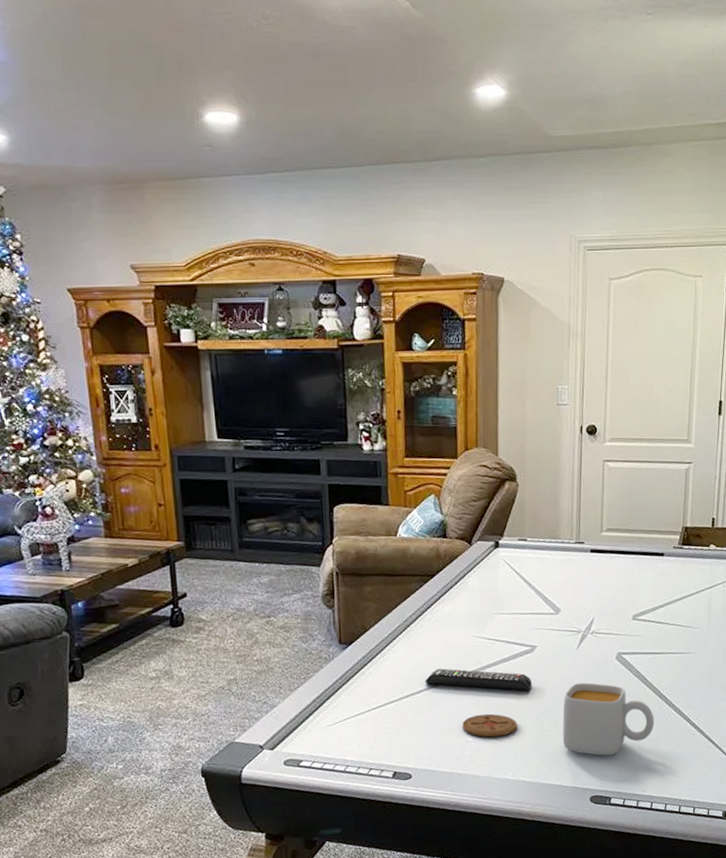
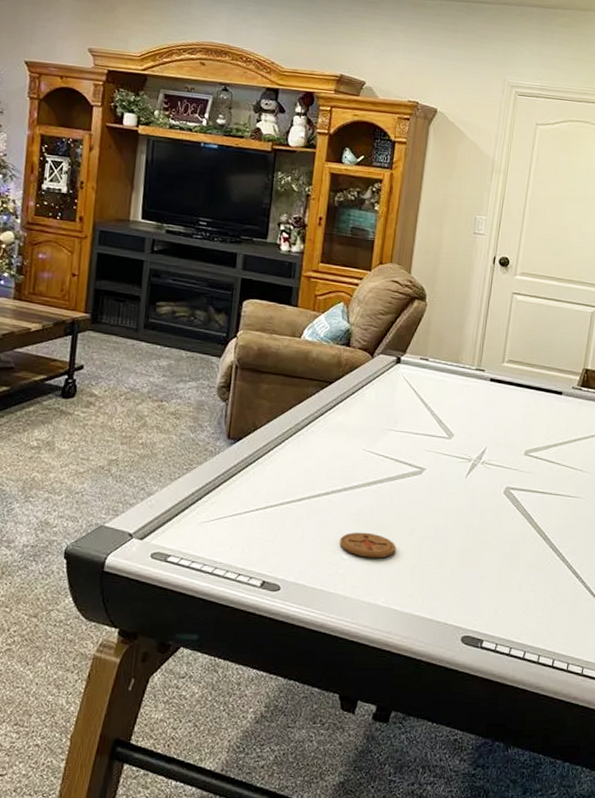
remote control: present [425,668,532,691] -> none [308,478,416,514]
mug: present [562,683,654,756] -> none [440,513,536,595]

